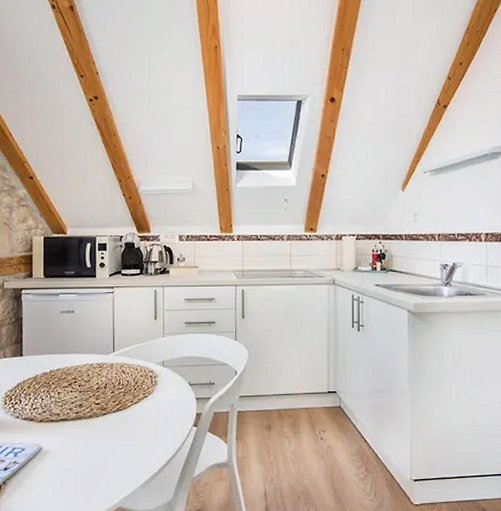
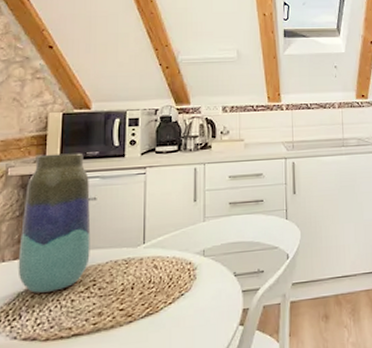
vase: none [16,272,71,384] -> present [18,153,91,293]

